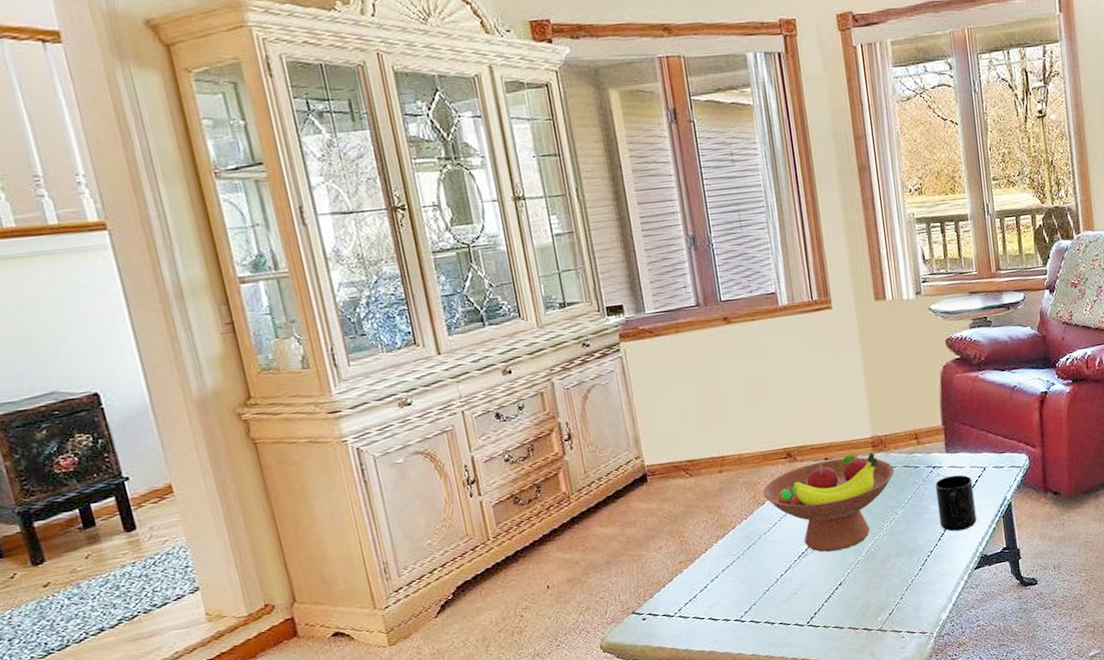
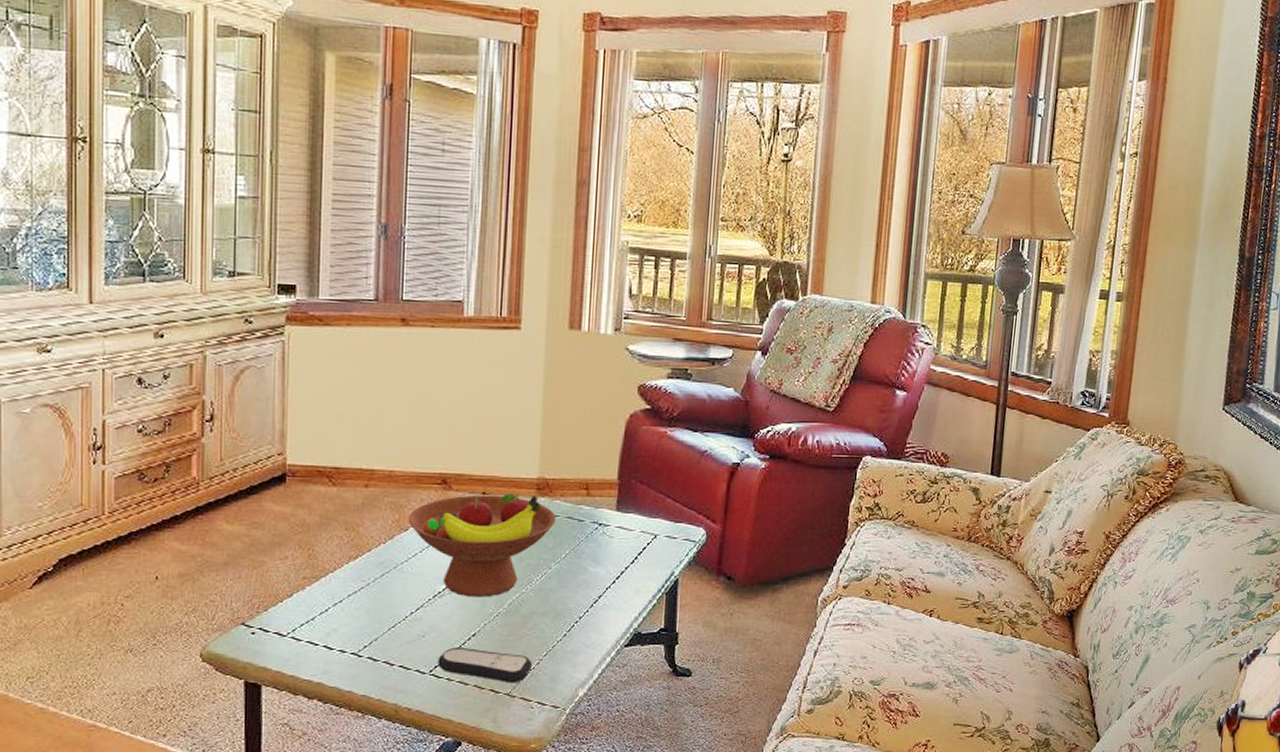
remote control: none [812,593,897,621] -> present [438,647,532,684]
mug: present [935,475,977,532] -> none [595,537,640,600]

